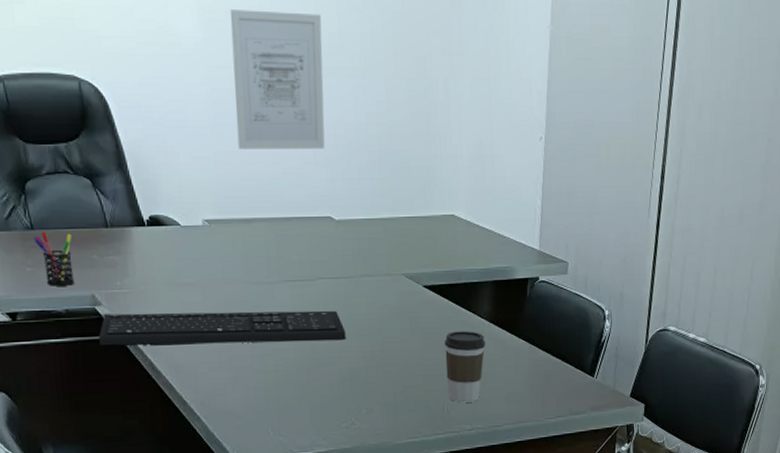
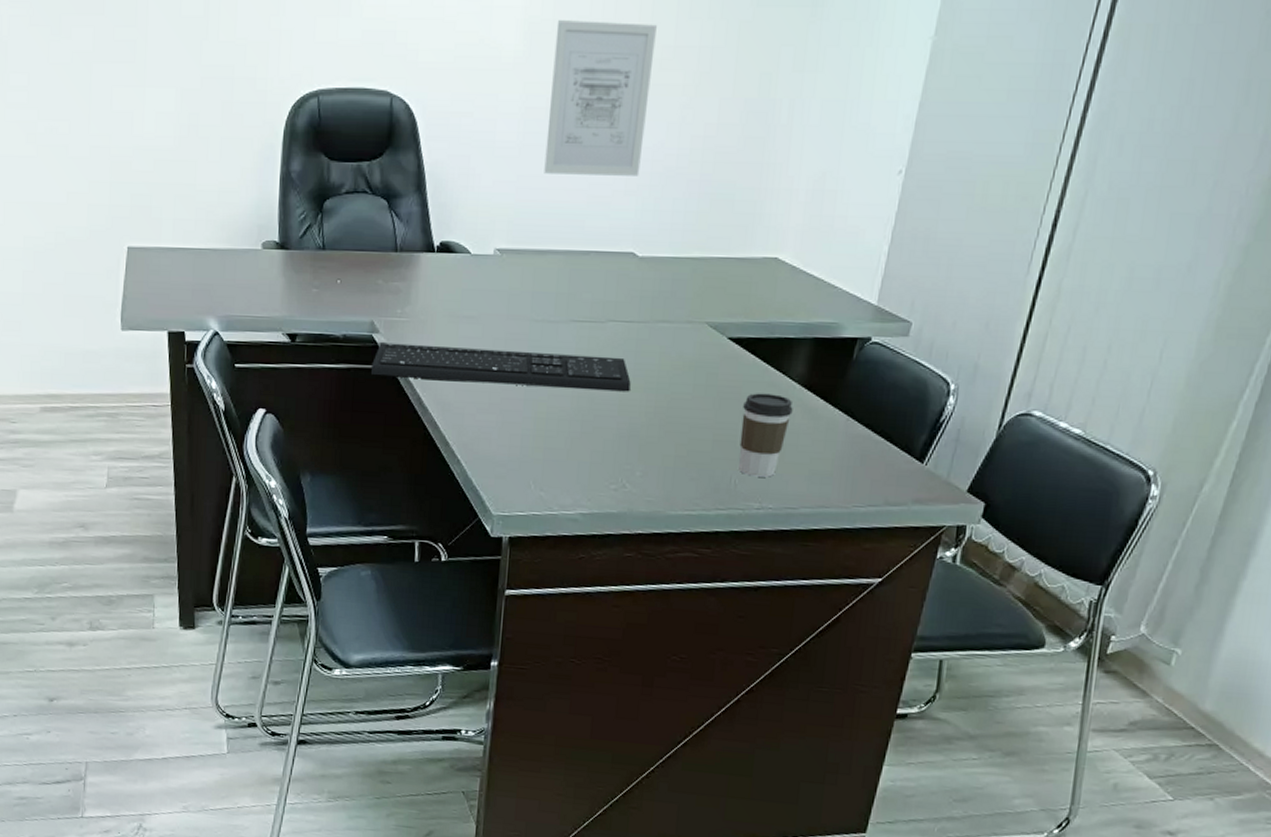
pen holder: present [33,231,75,286] -> none [323,252,360,310]

